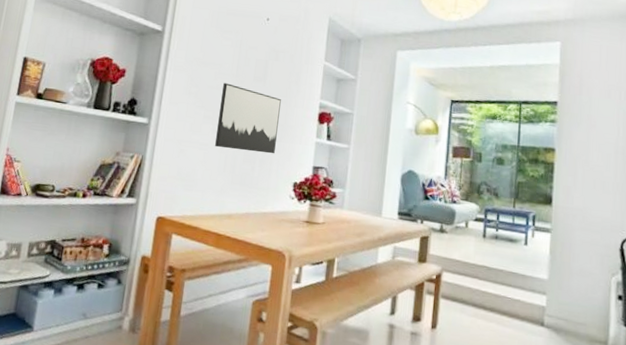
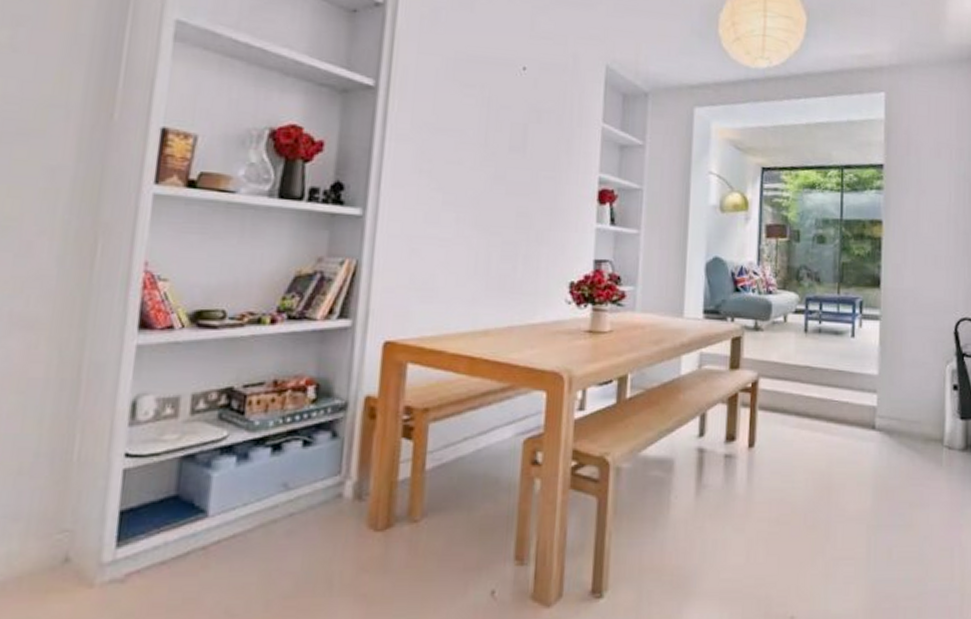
wall art: present [215,83,281,154] -> none [460,155,548,247]

